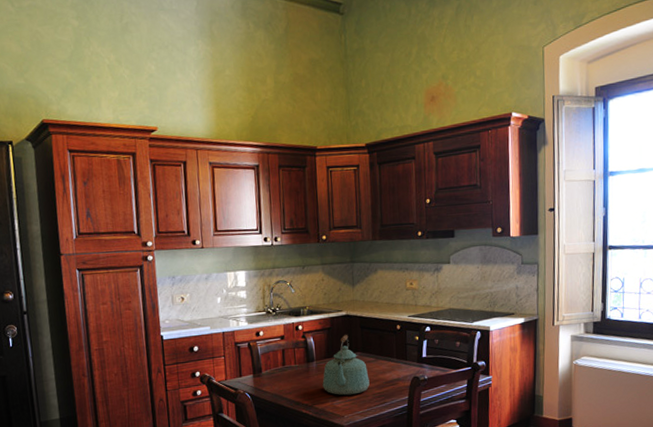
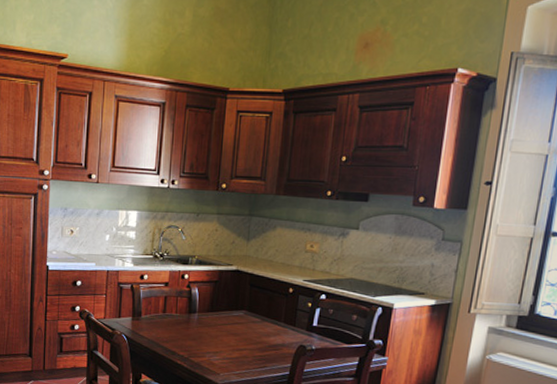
kettle: present [322,334,370,396] -> none [201,290,252,354]

